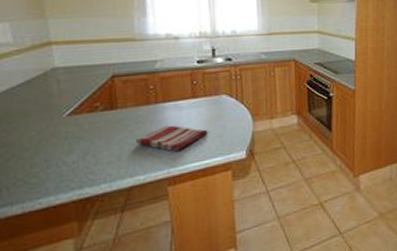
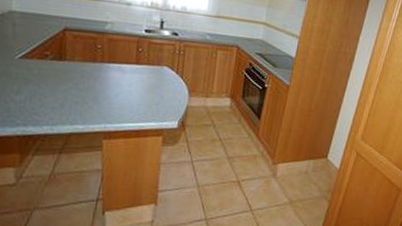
dish towel: present [136,125,208,152] -> none [79,84,146,110]

